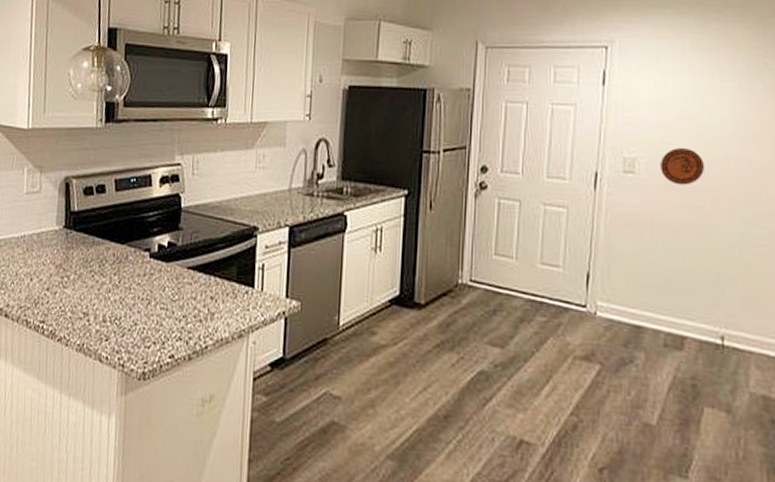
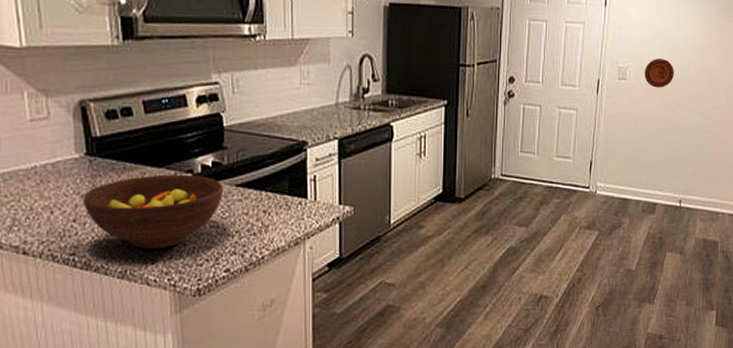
fruit bowl: none [56,251,175,326] -> present [83,174,223,249]

